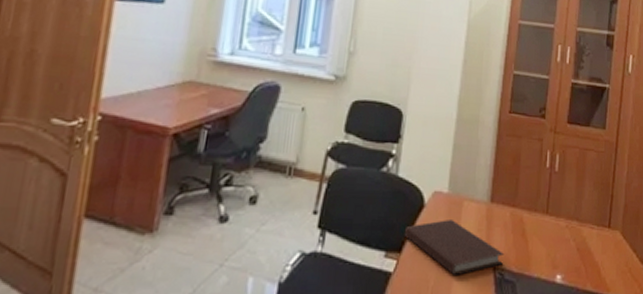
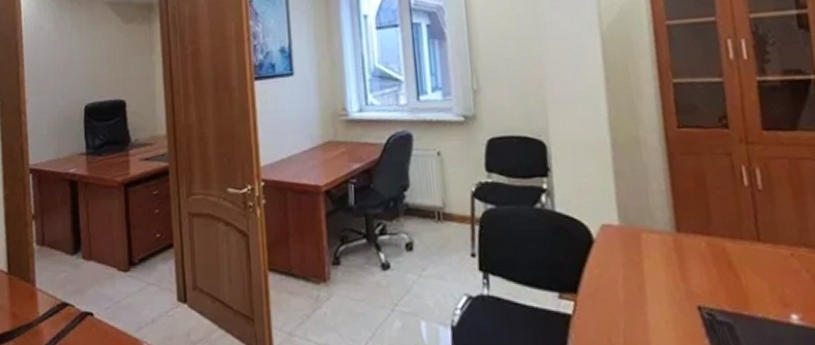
notebook: present [404,220,505,275] -> none [575,255,710,316]

